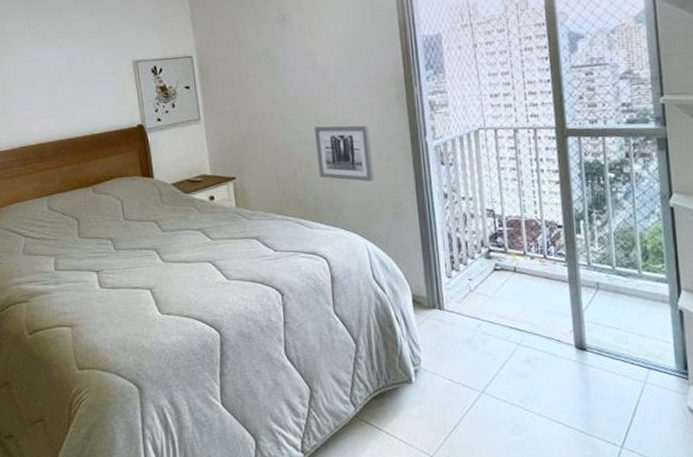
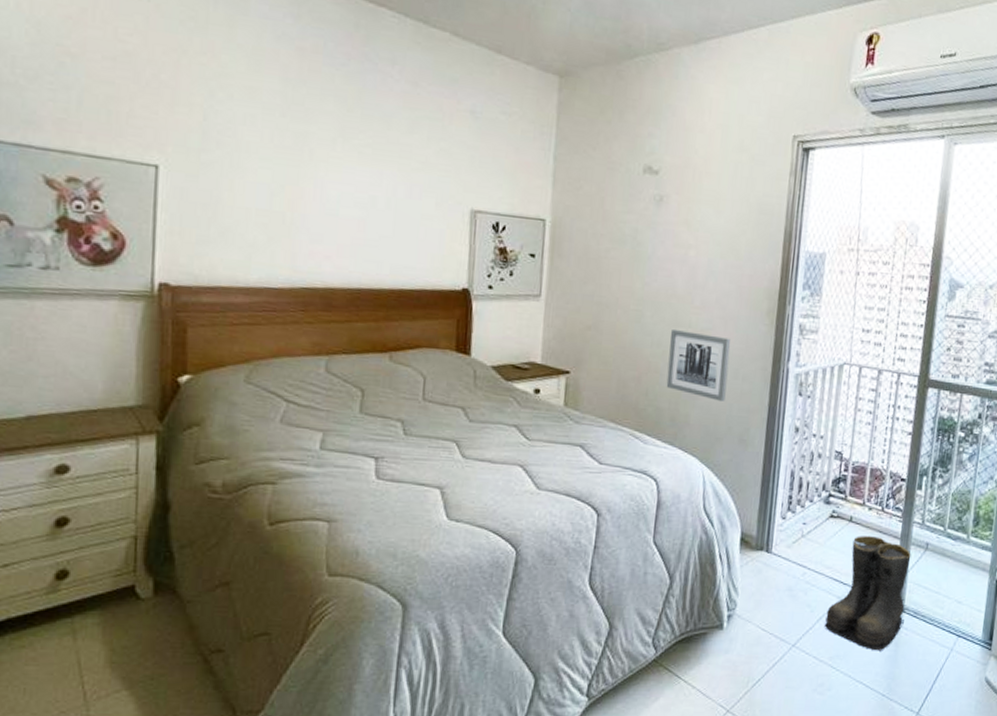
boots: none [508,283,589,391] -> present [825,536,911,651]

